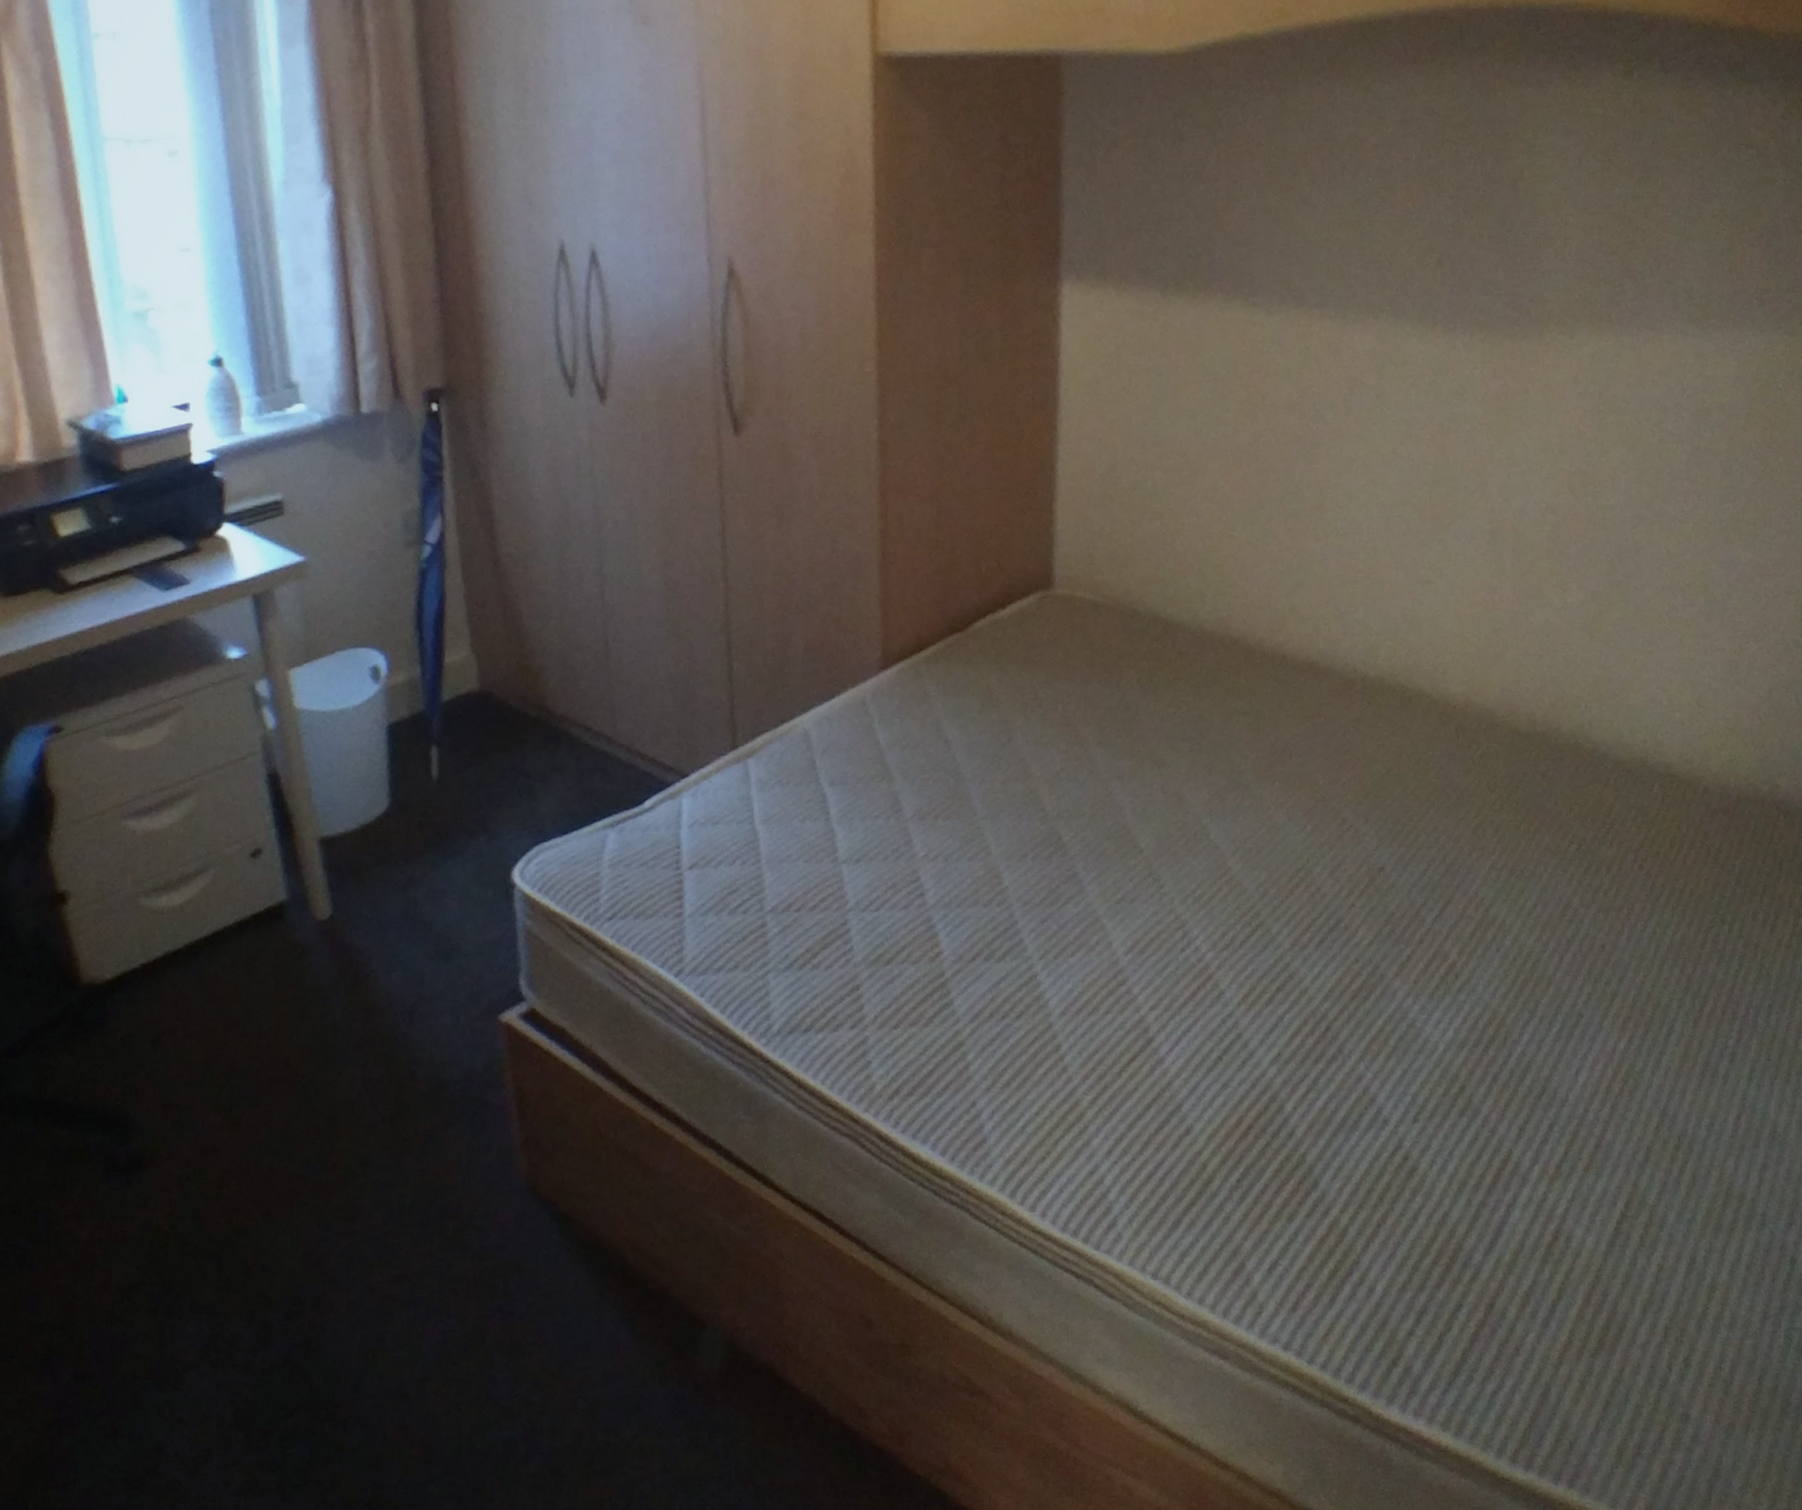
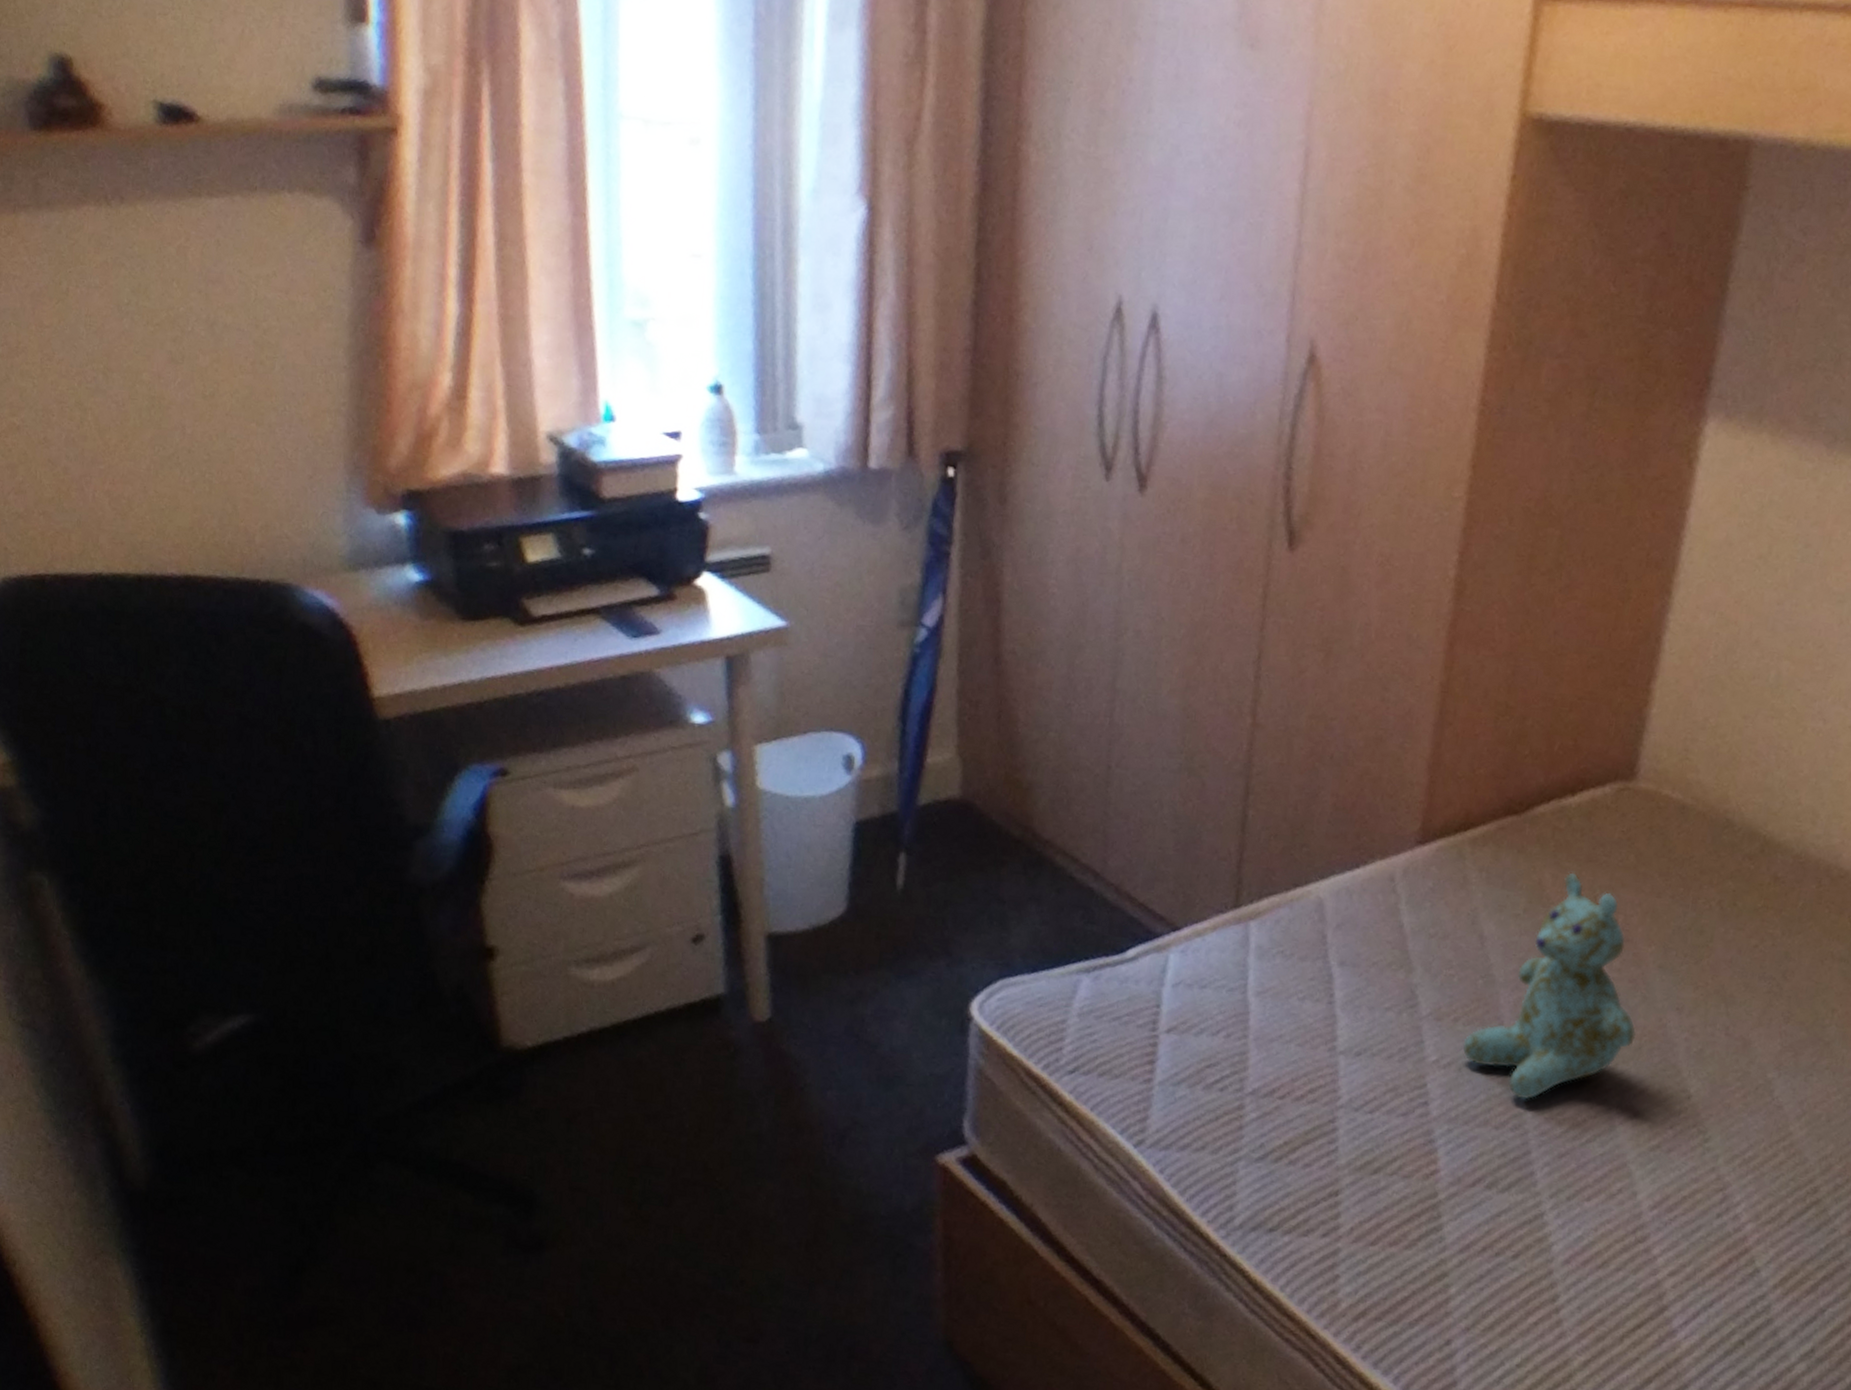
stuffed bear: none [945,674,1089,877] -> present [1462,872,1637,1100]

